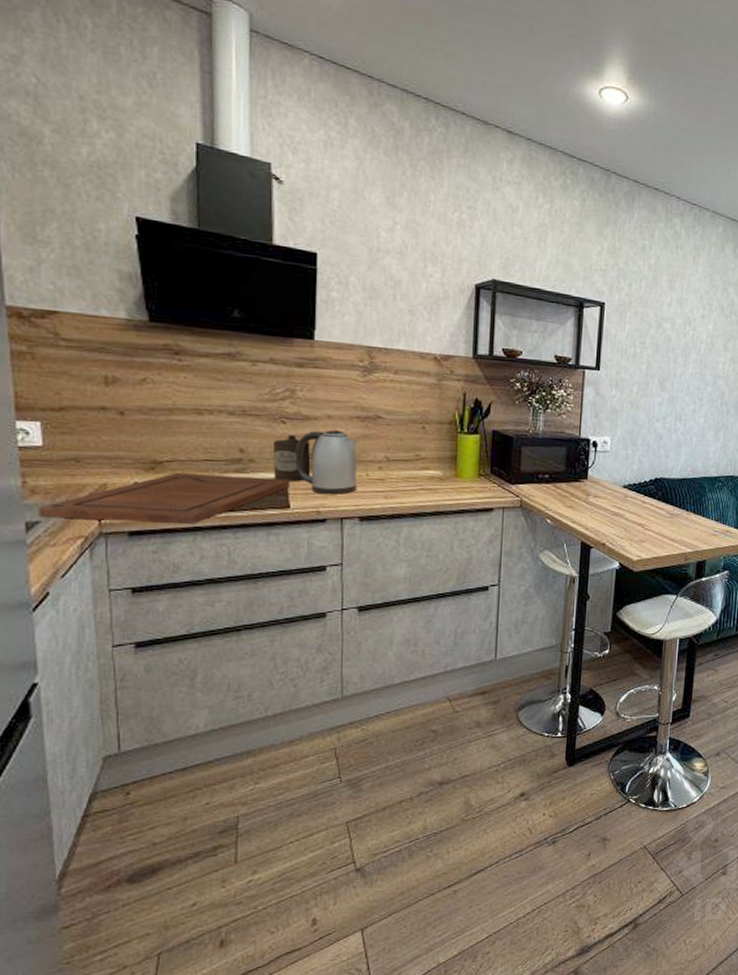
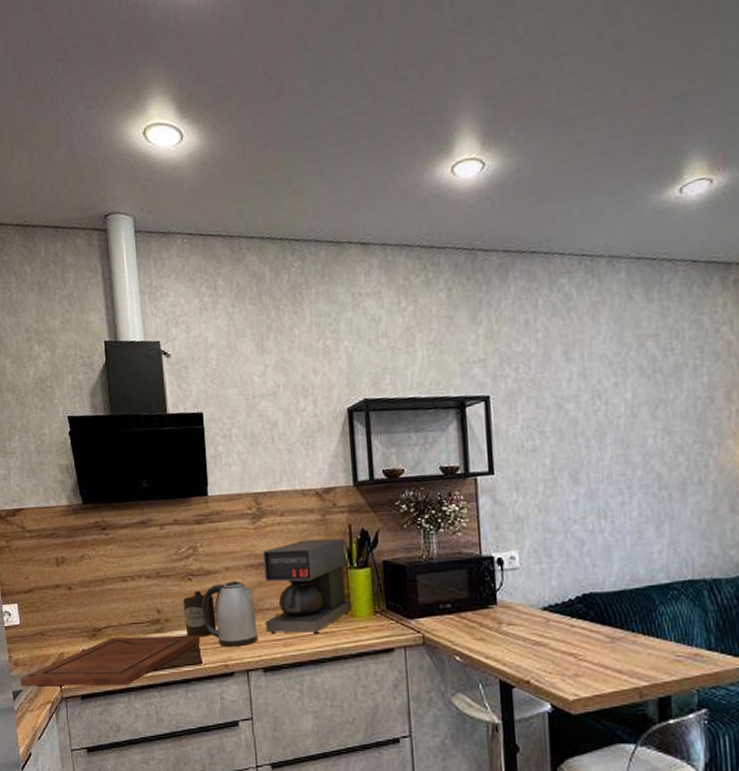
coffee maker: none [366,400,458,489] -> present [262,538,351,634]

